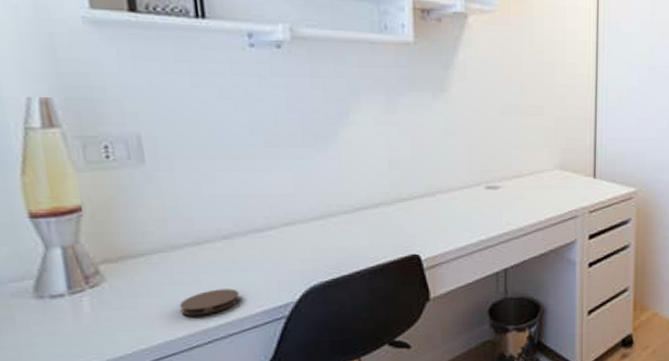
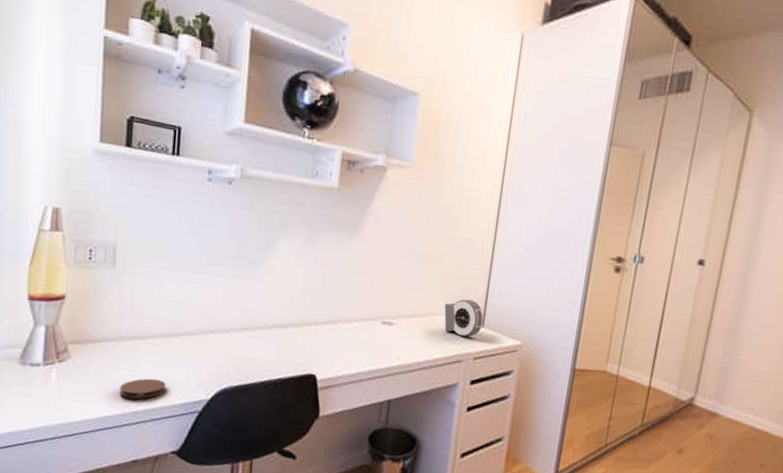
alarm clock: none [552,151,594,191] -> present [444,299,484,337]

